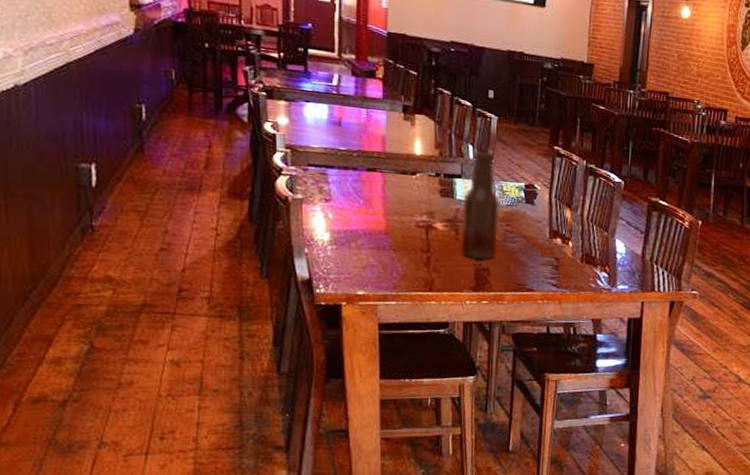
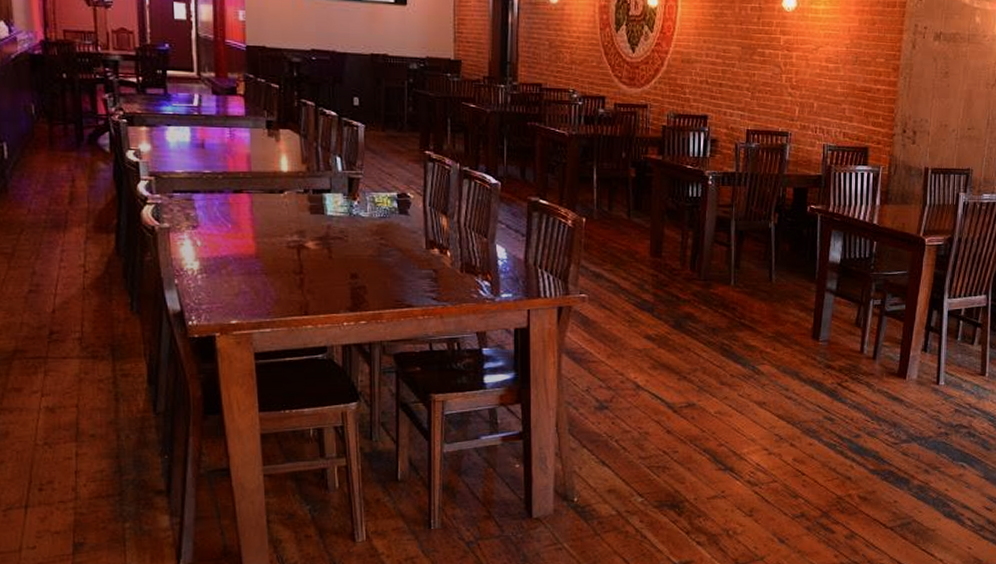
beer bottle: present [460,149,501,260] -> none [333,160,373,278]

